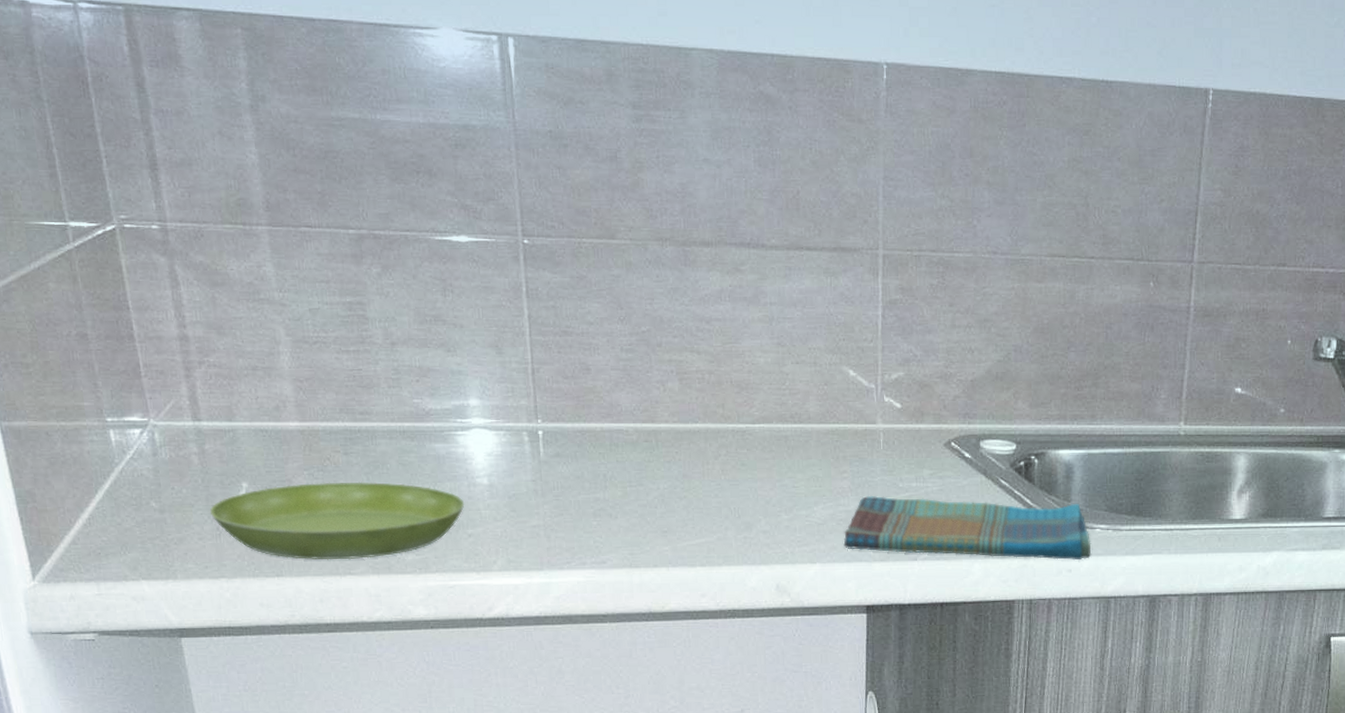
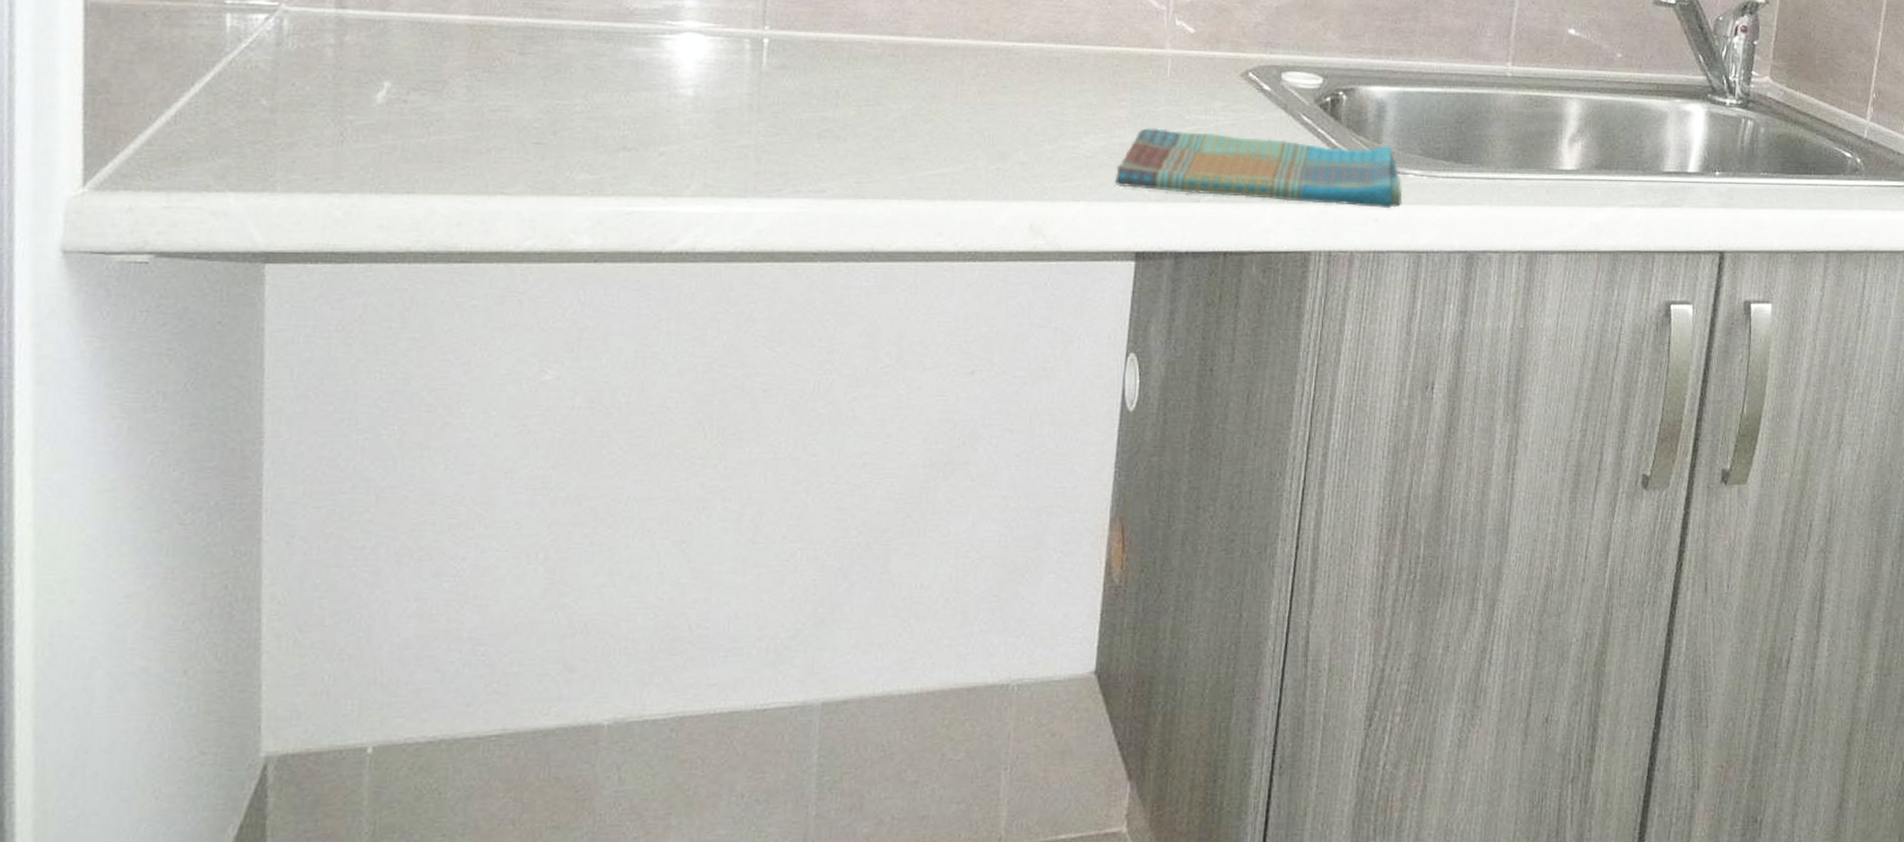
saucer: present [209,481,465,560] -> none [335,85,661,177]

